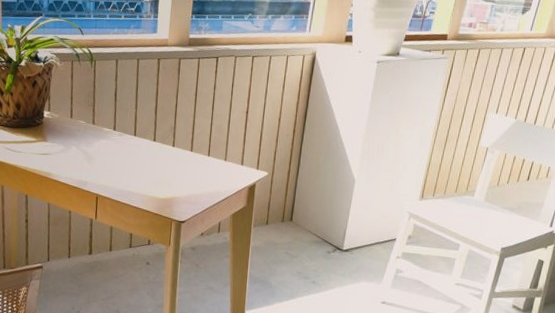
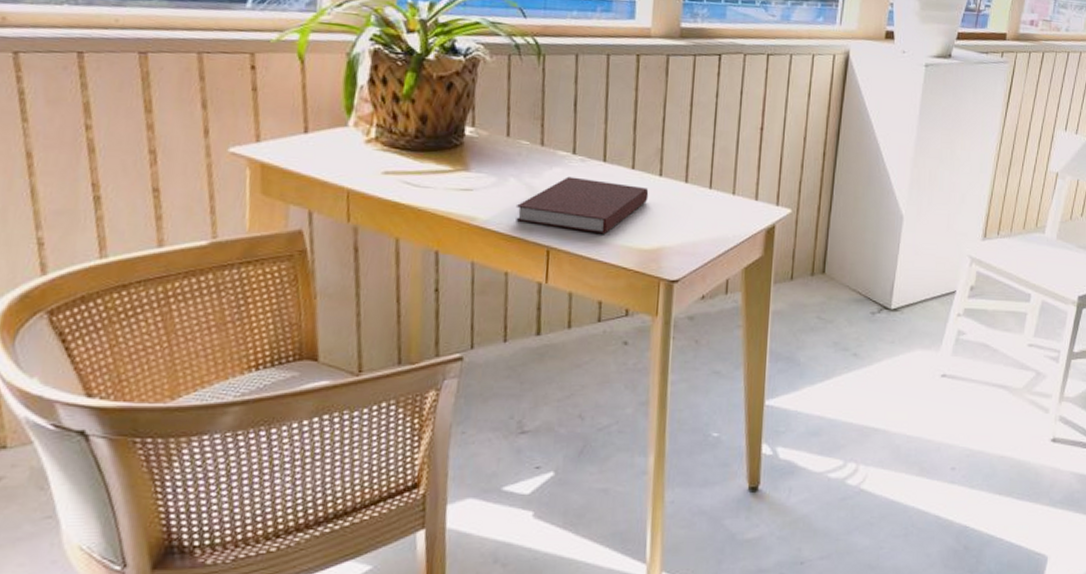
notebook: none [76,146,165,187] -> present [515,176,649,234]

